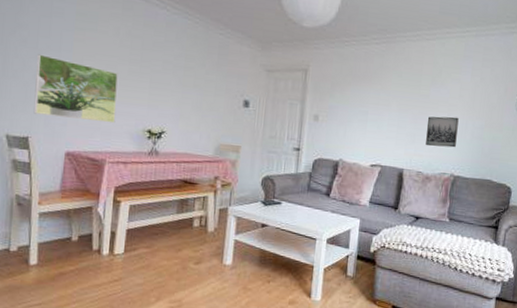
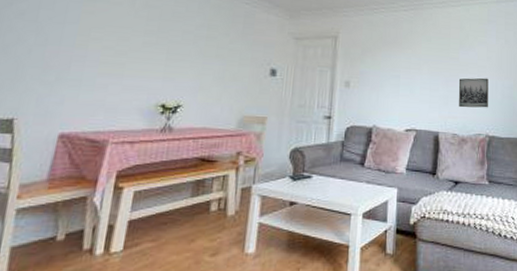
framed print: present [33,54,118,124] -> none [23,27,131,99]

